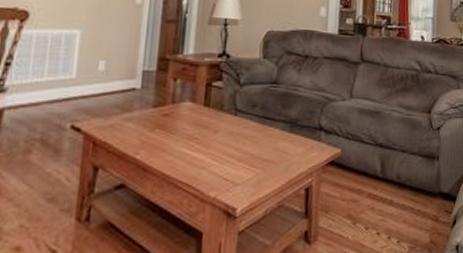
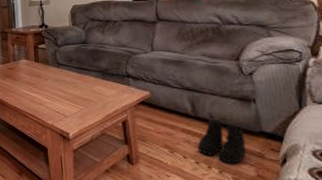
boots: none [380,180,425,231] -> present [197,119,246,164]

